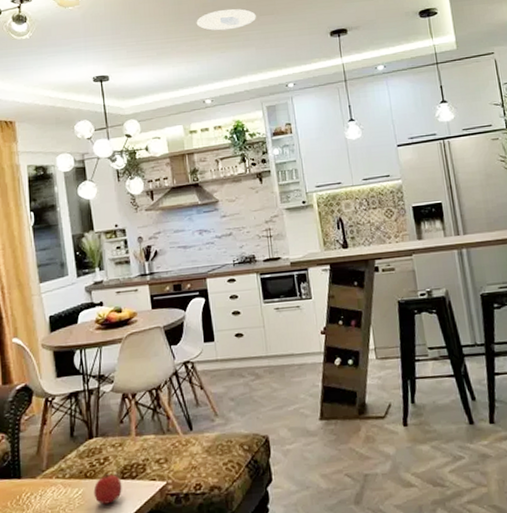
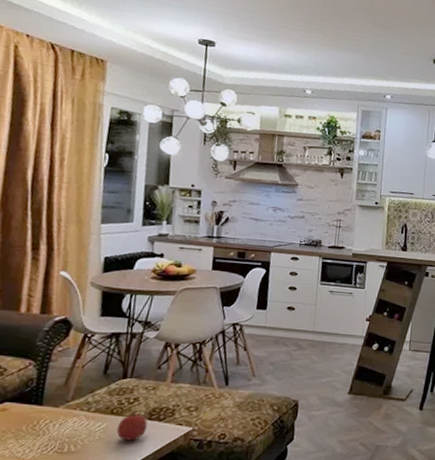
recessed light: present [196,8,256,31] -> none [313,10,371,33]

